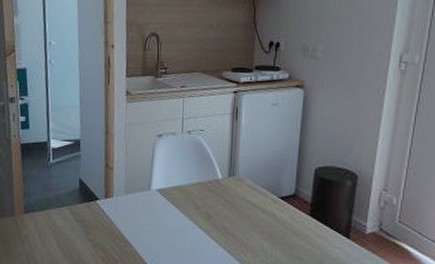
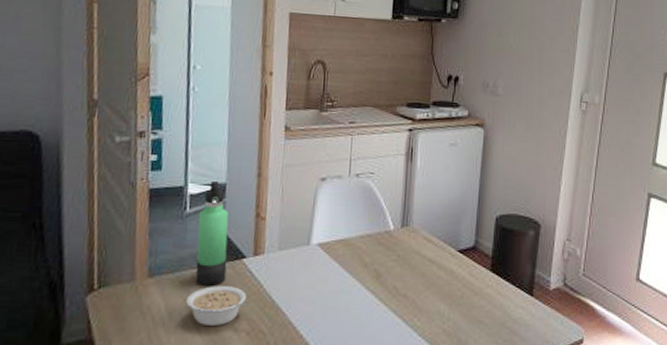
legume: none [54,221,104,253] -> present [186,286,250,327]
thermos bottle: none [60,137,84,221] -> present [195,180,229,286]

